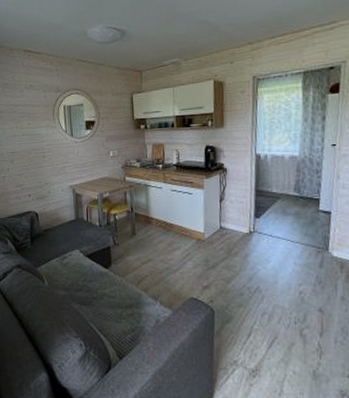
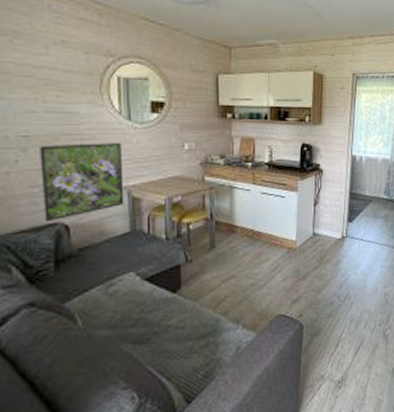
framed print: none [20,154,71,211] -> present [40,143,125,222]

